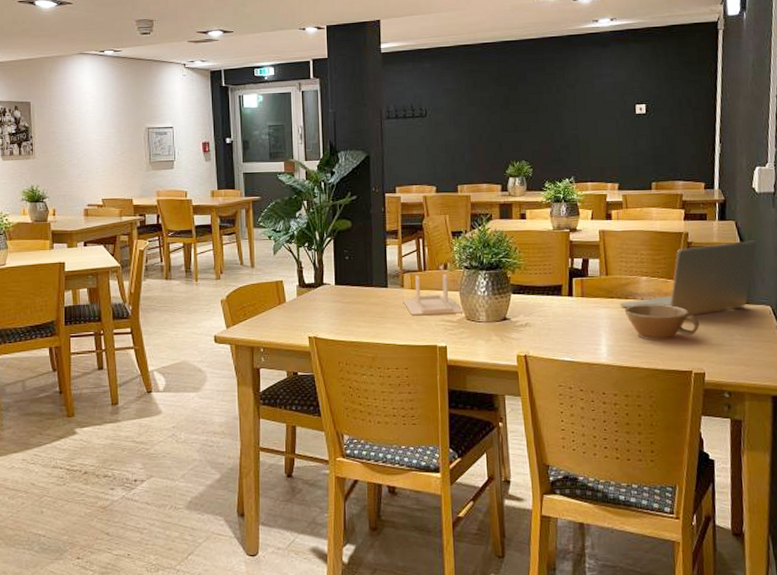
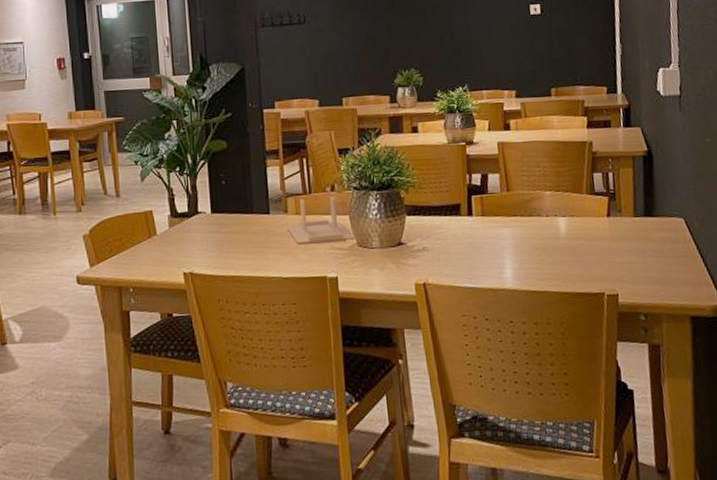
laptop: present [619,240,757,316] -> none [522,148,666,232]
cup: present [624,303,700,340] -> none [528,220,610,261]

